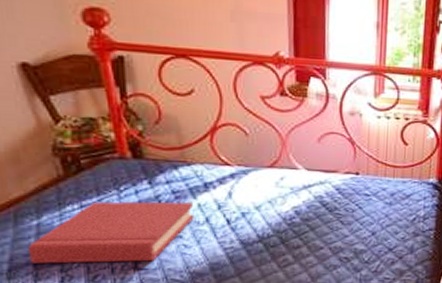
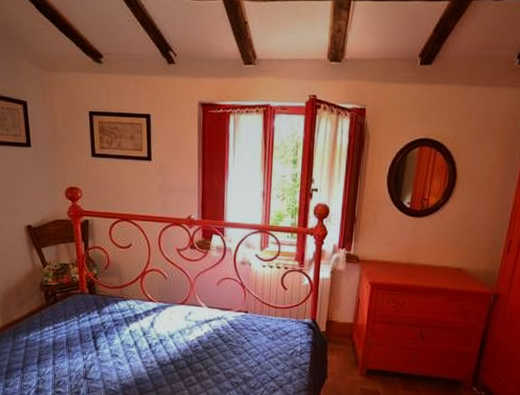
hardback book: present [27,201,195,263] -> none [19,325,127,374]

